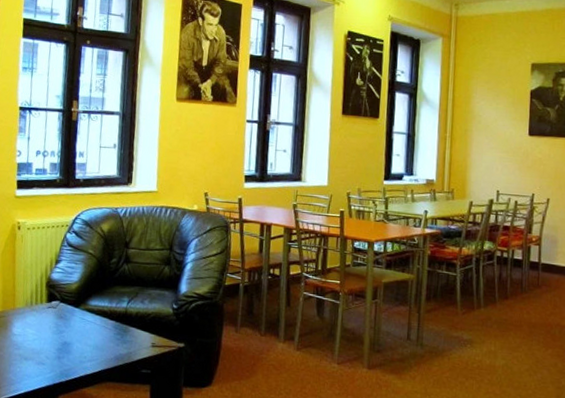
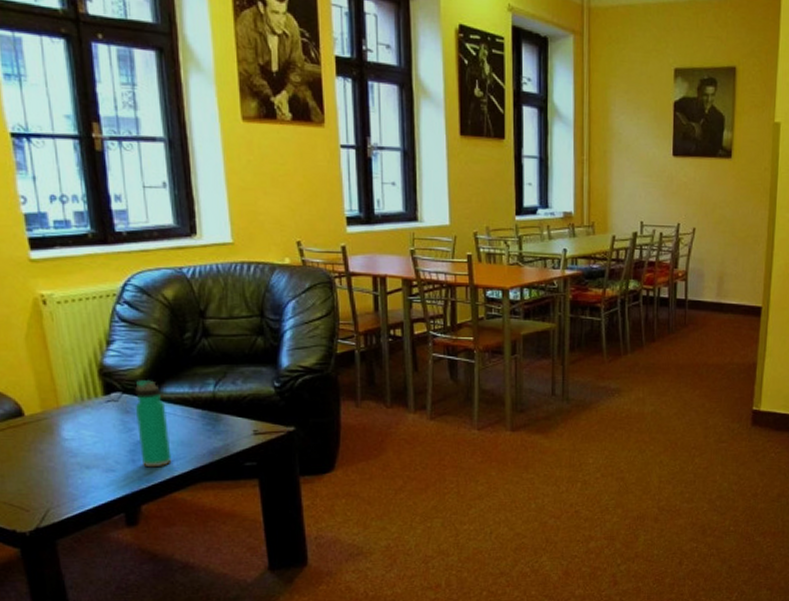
water bottle: none [65,293,90,365] -> present [135,380,172,468]

